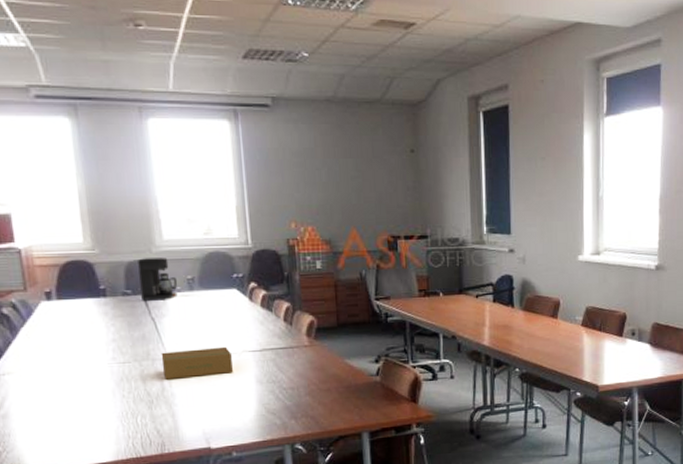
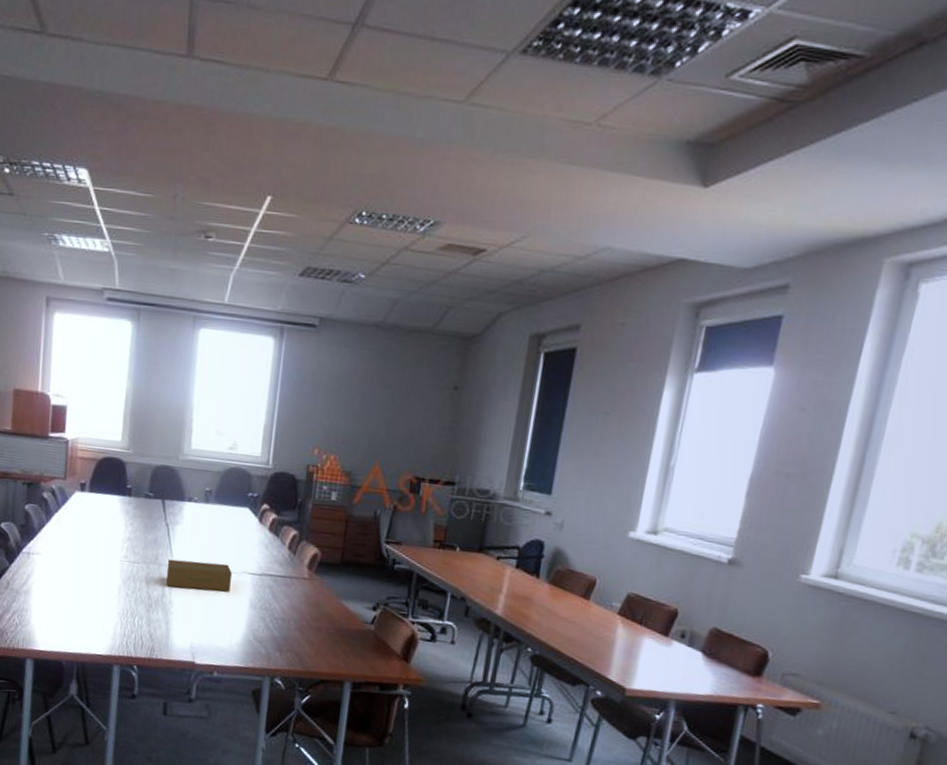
coffee maker: present [138,258,178,301] -> none [161,464,196,509]

